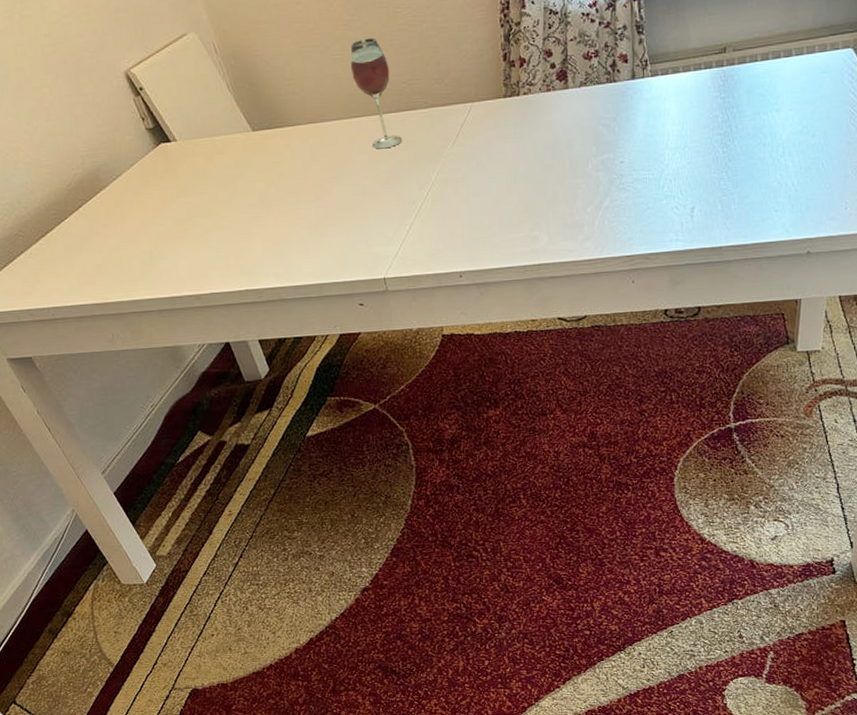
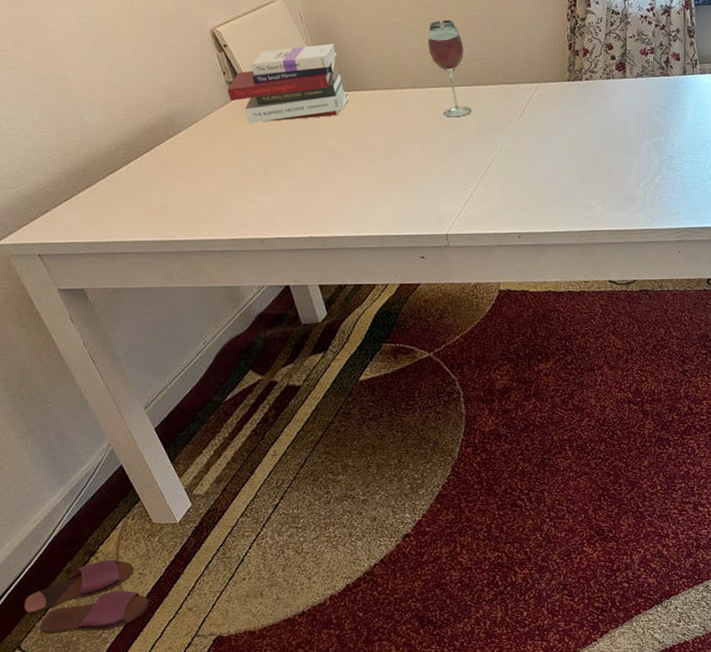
slippers: none [14,619,127,689] -> present [24,559,150,633]
books: none [148,76,274,173] -> present [227,43,350,124]

